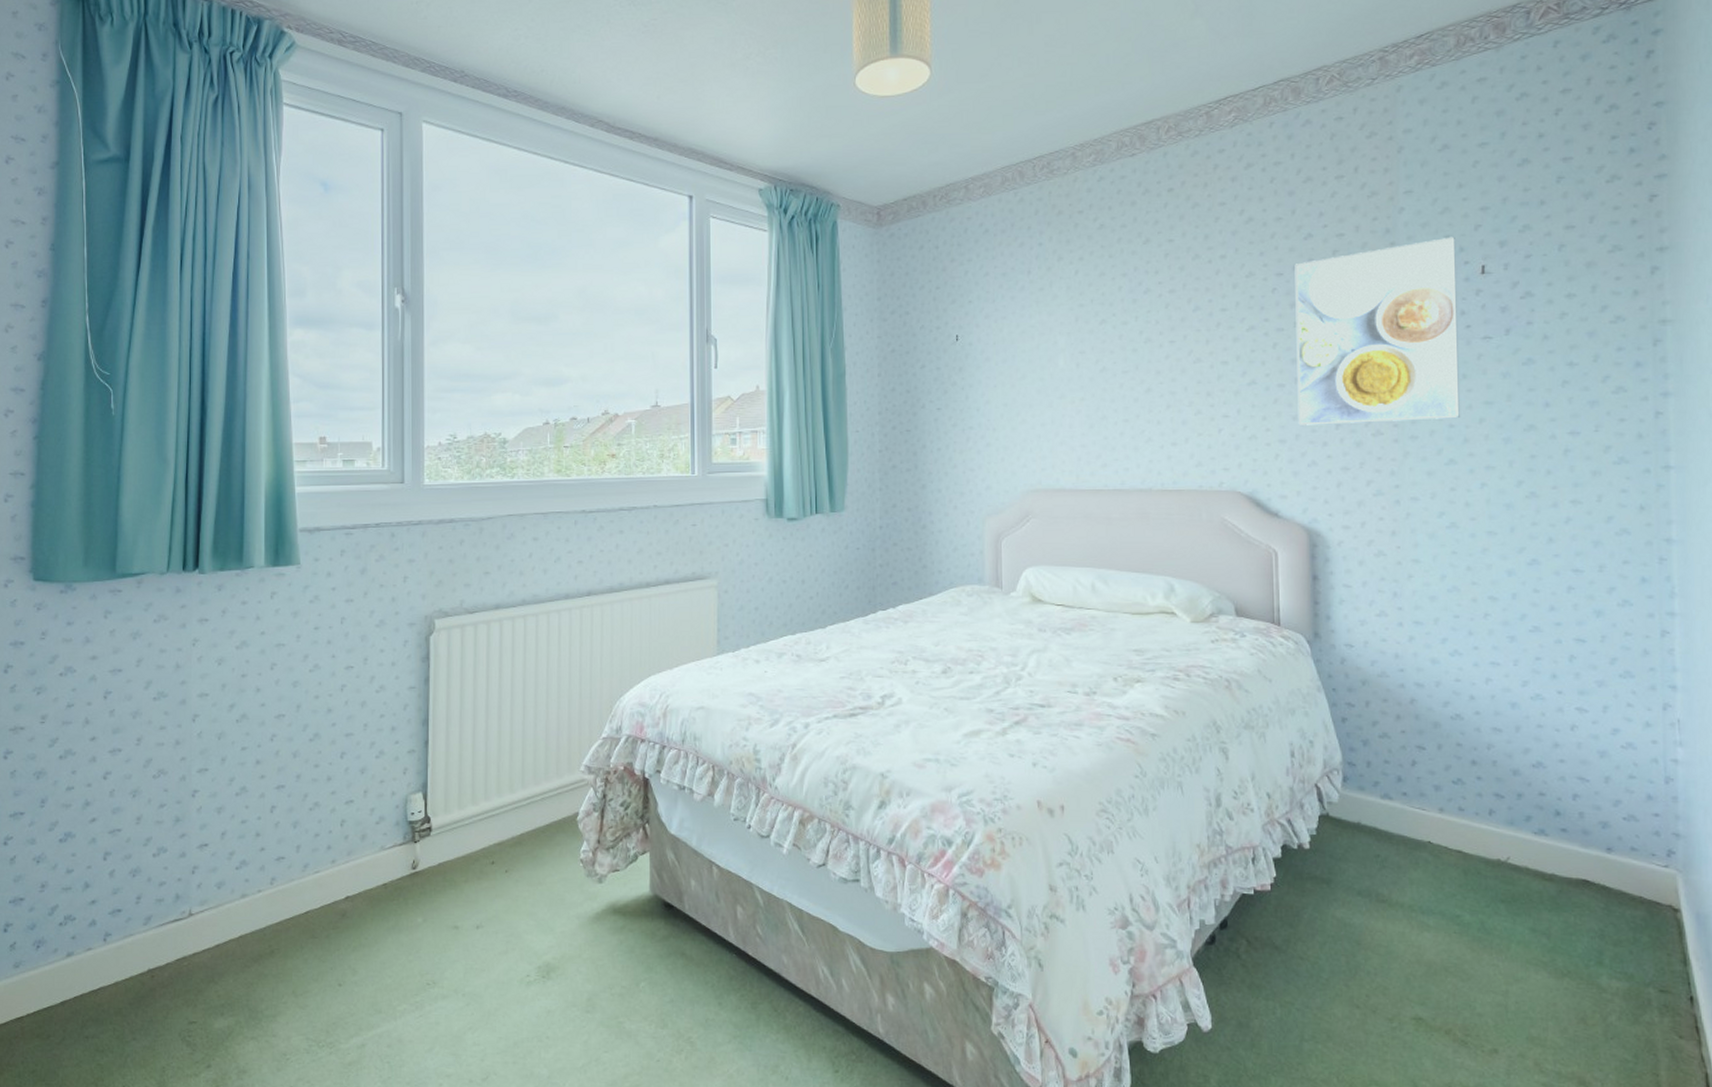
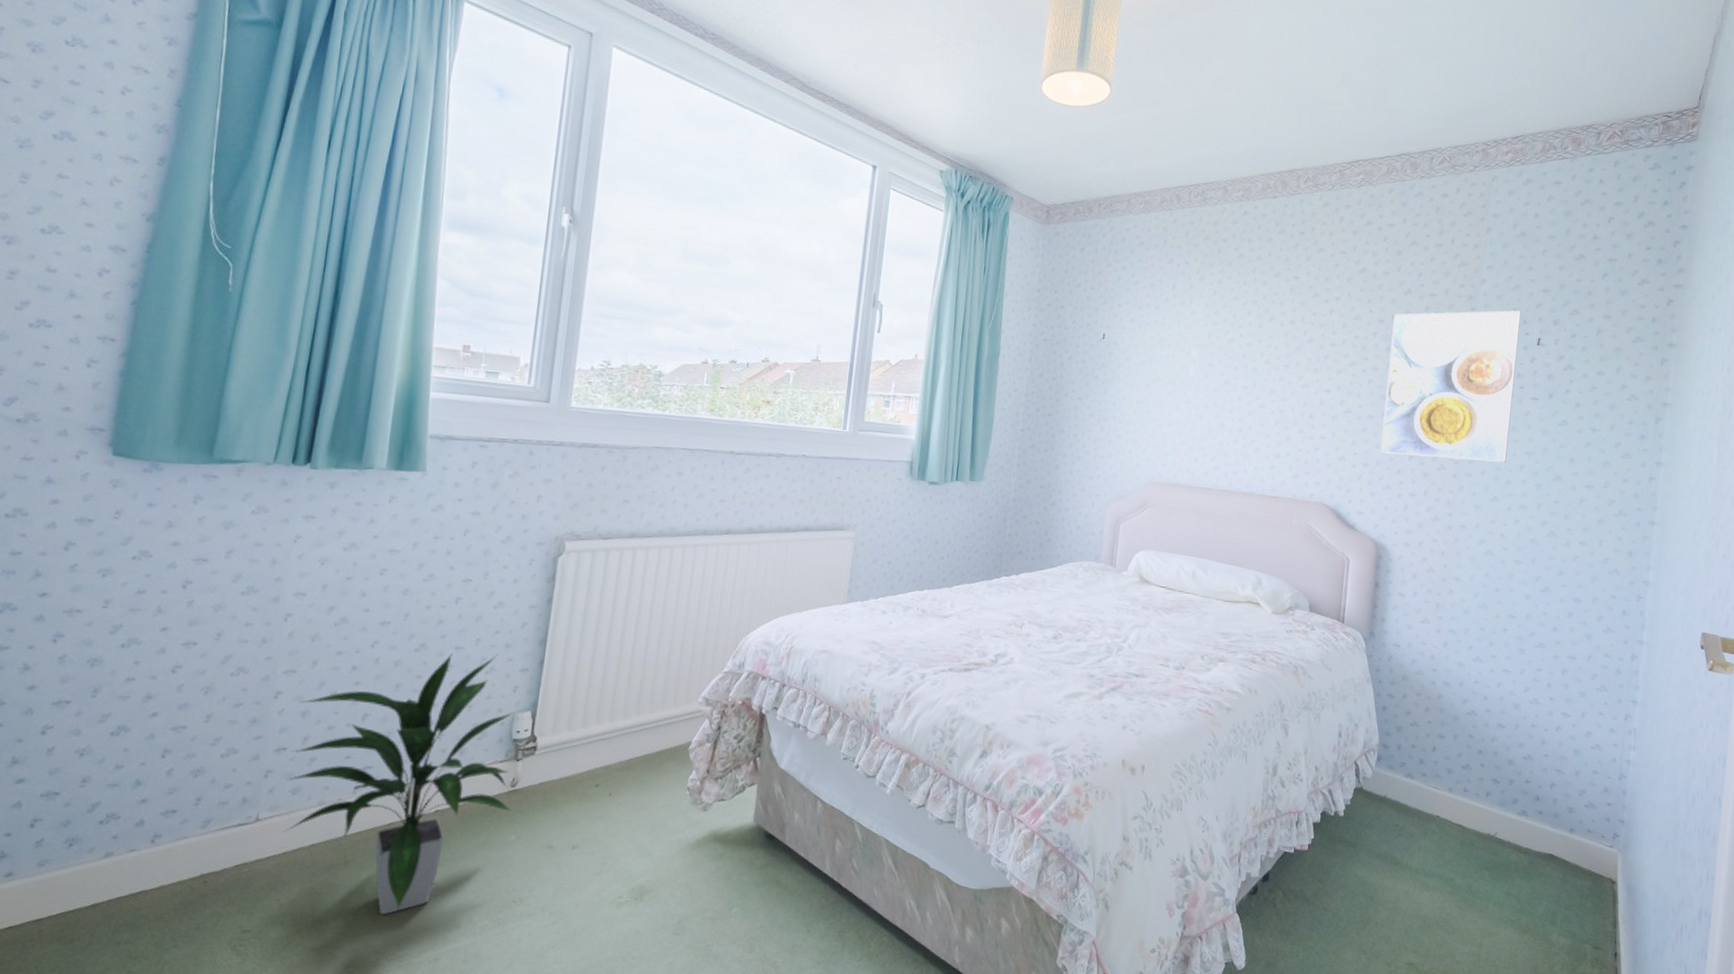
indoor plant: none [211,738,416,1003] -> present [284,653,514,915]

